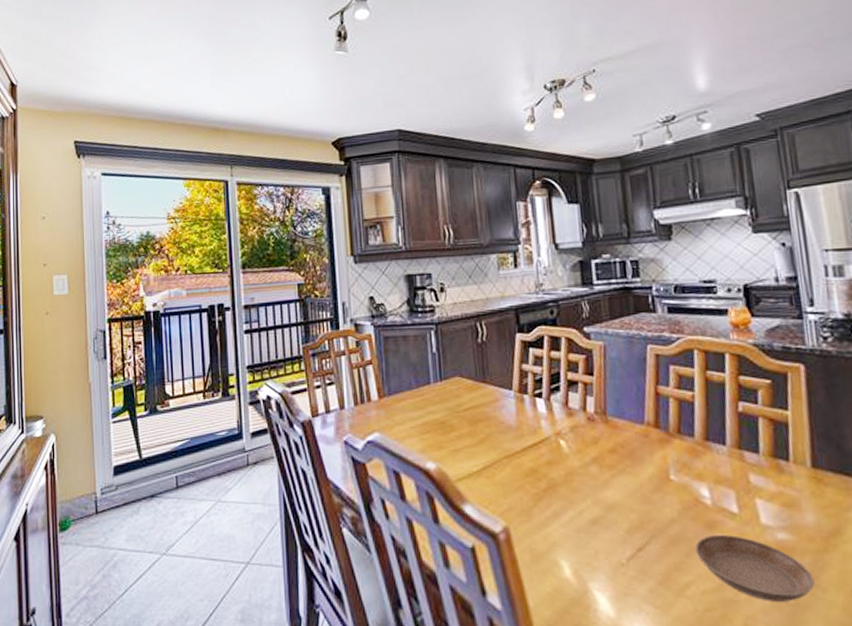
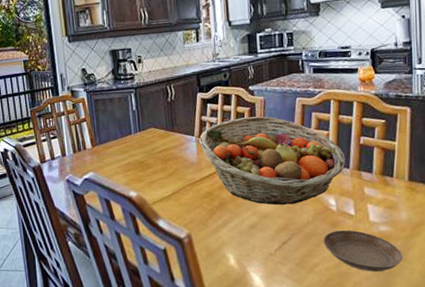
fruit basket: none [518,367,720,493] -> present [198,116,346,205]

